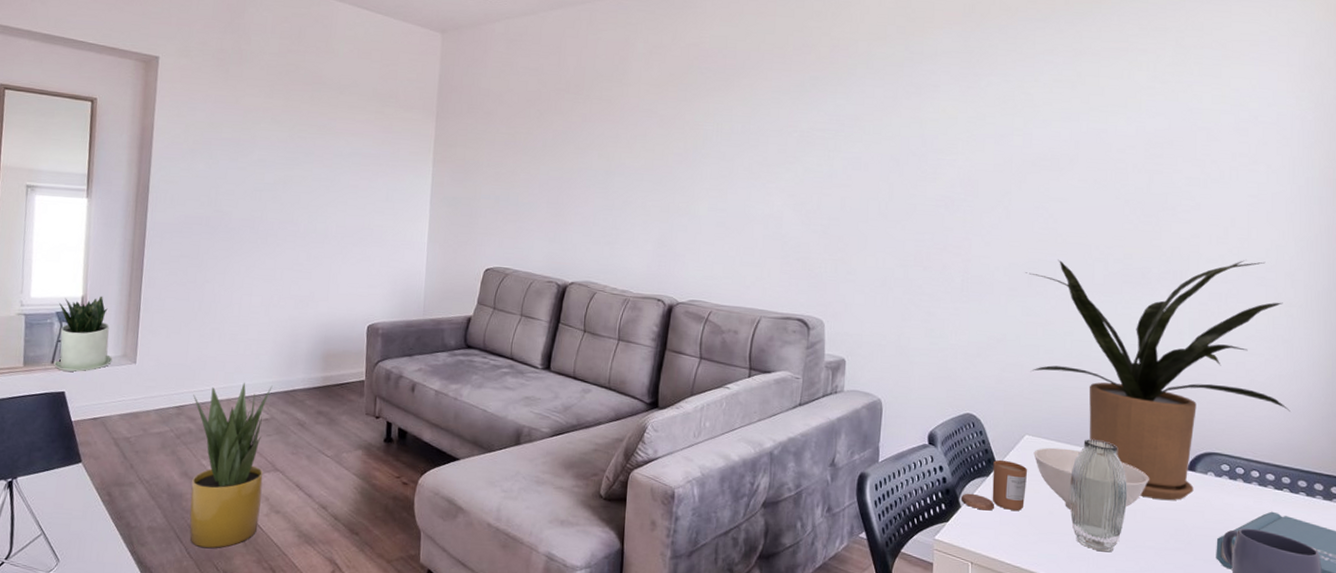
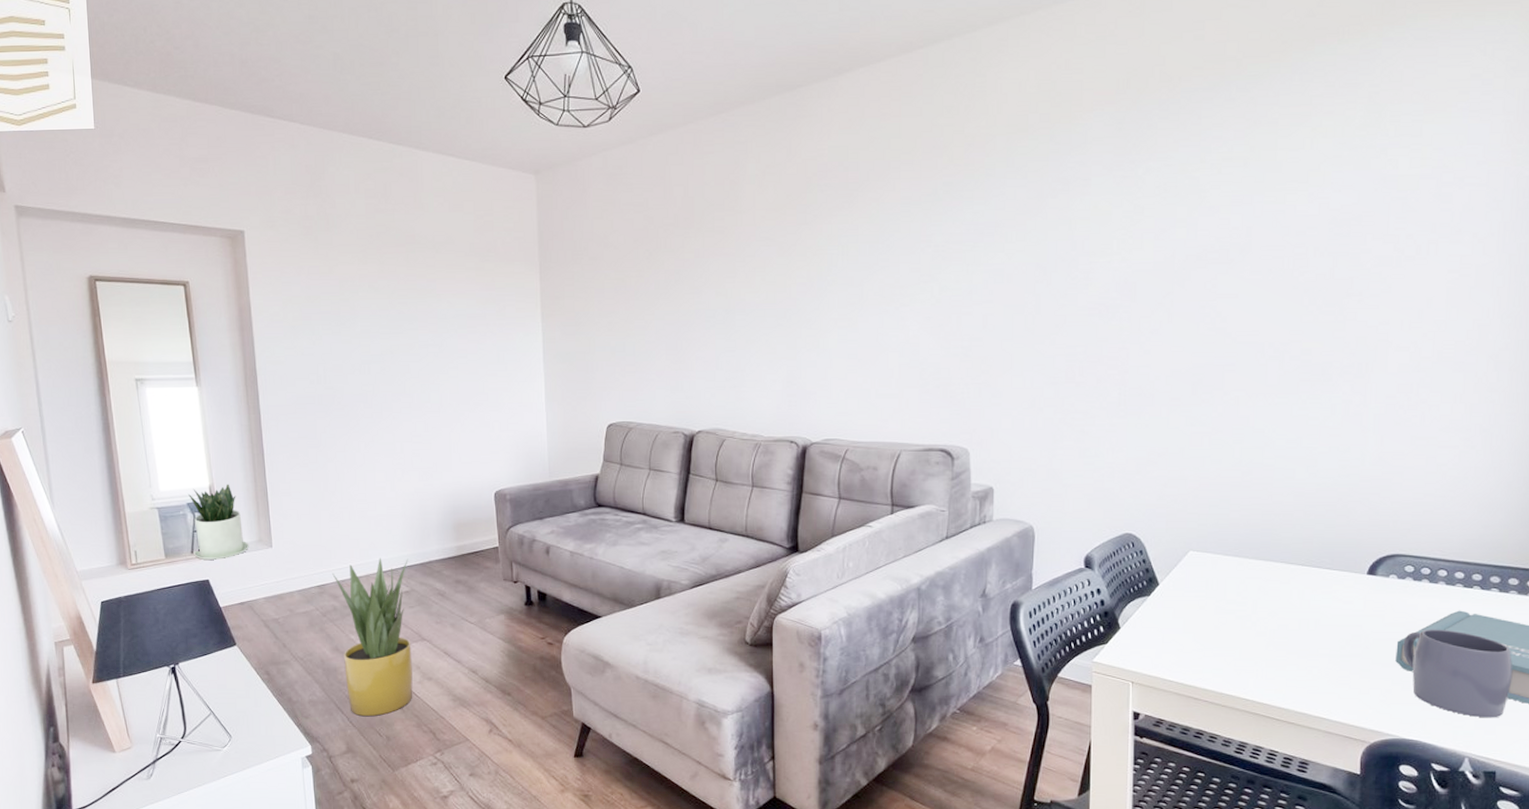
candle: present [960,459,1028,511] -> none [1120,578,1192,630]
house plant: present [1025,259,1290,500] -> none [1189,344,1486,606]
bowl: present [1033,447,1149,510] -> none [1198,562,1325,623]
vase: present [1069,439,1127,552] -> none [1237,550,1300,663]

